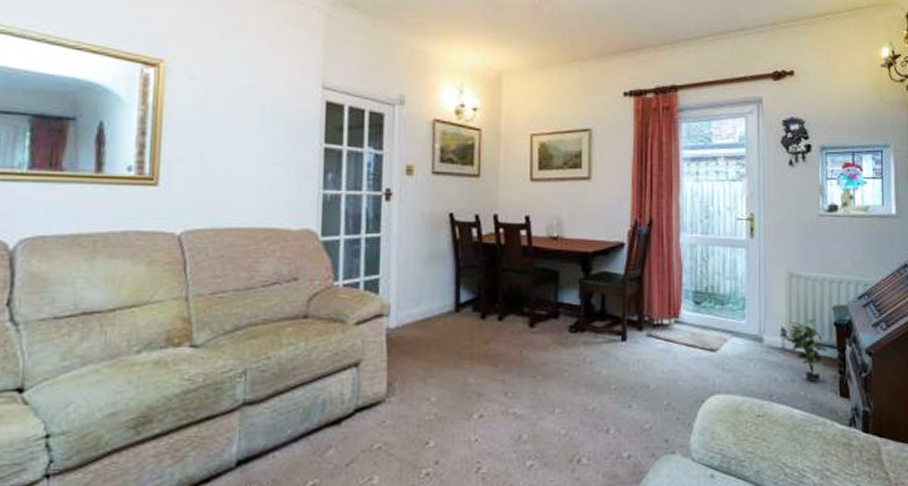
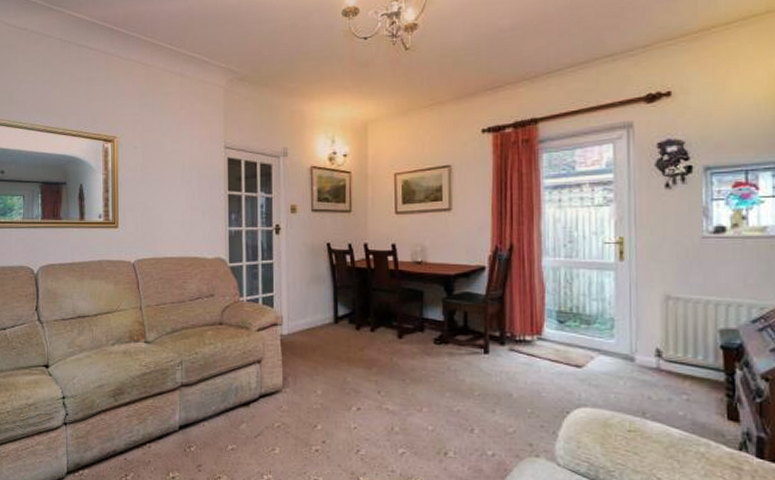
potted plant: present [789,318,828,380] -> none [664,341,713,402]

